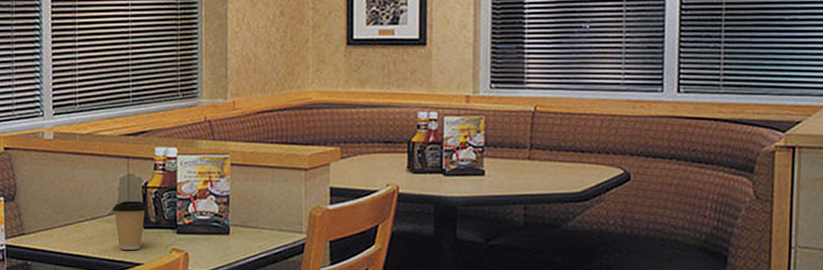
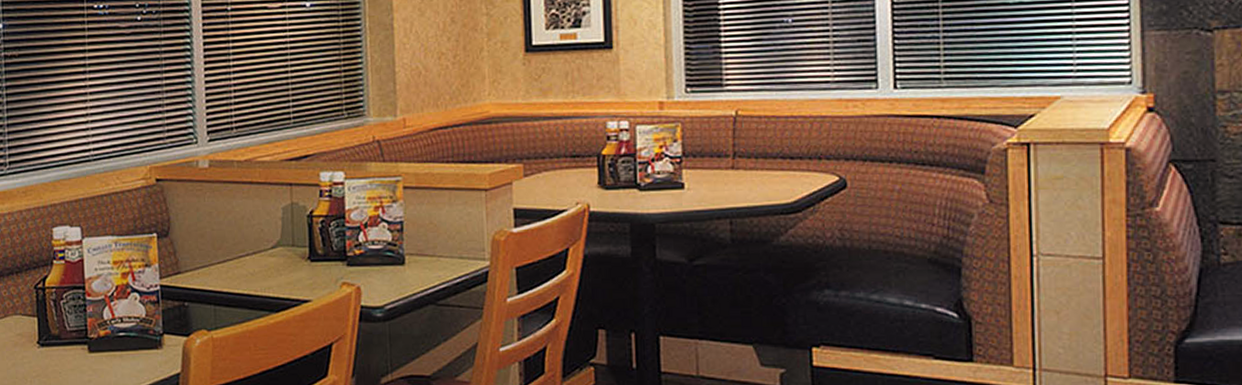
coffee cup: present [112,201,148,250] -> none [275,231,314,286]

